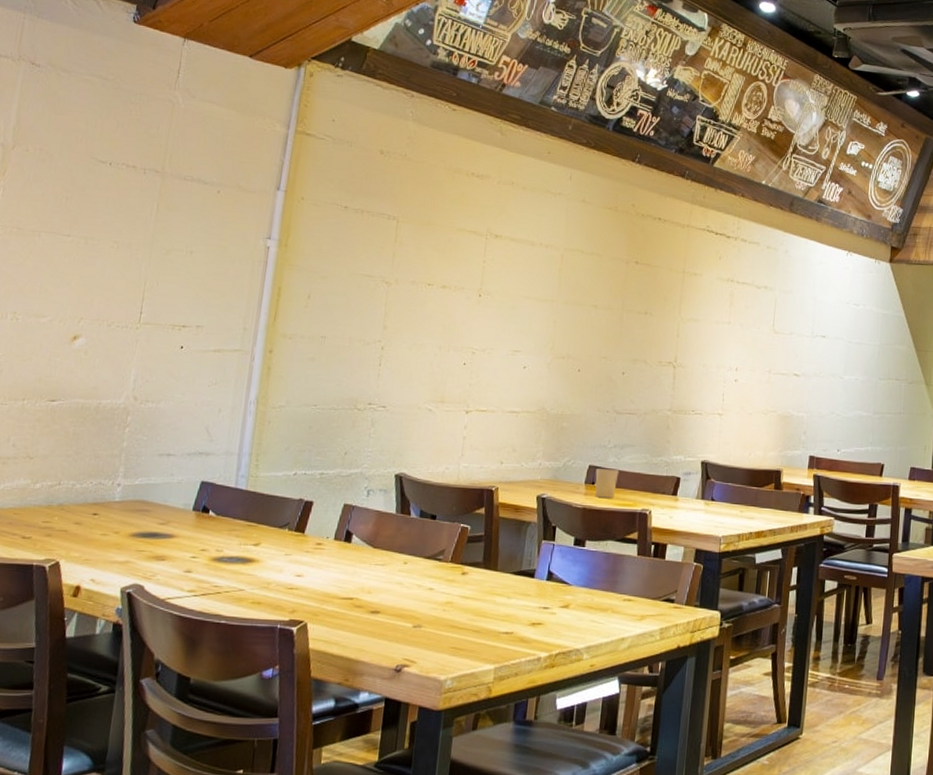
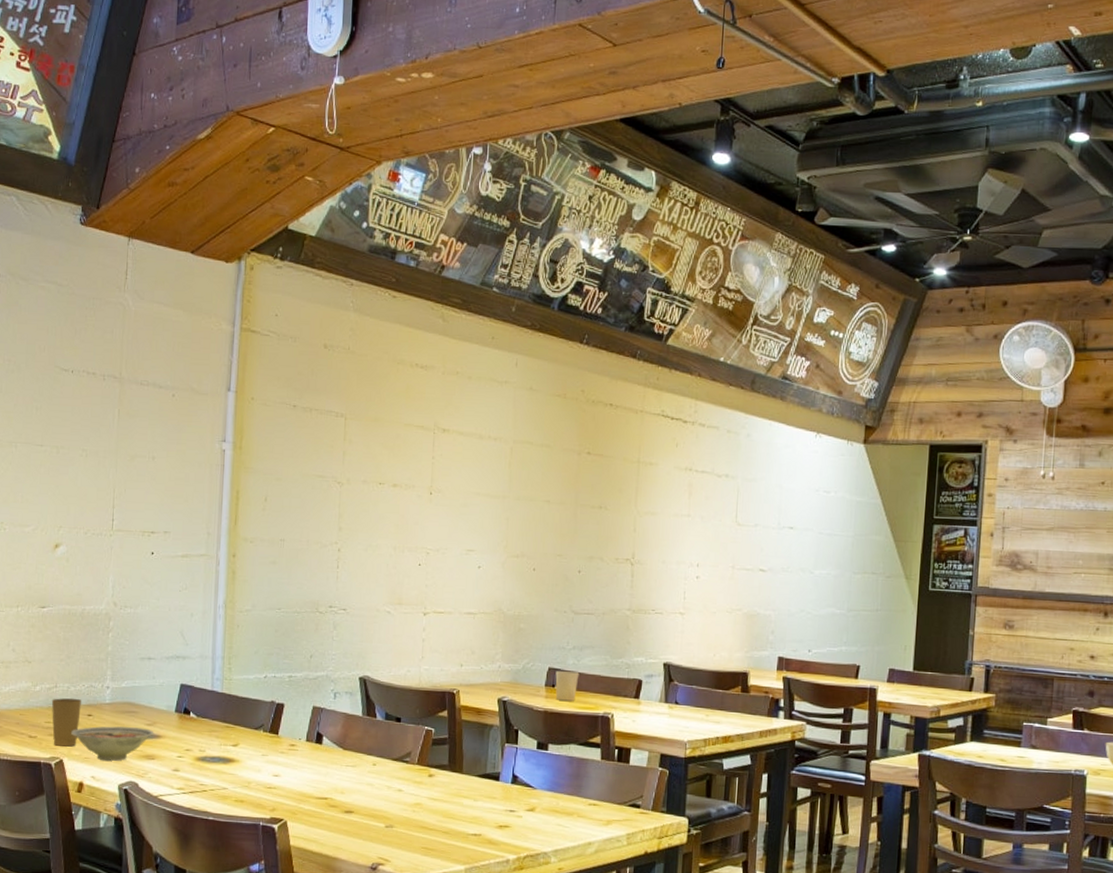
cup: none [50,496,87,548] -> present [51,698,81,747]
soup bowl: none [72,525,167,562] -> present [71,726,154,761]

